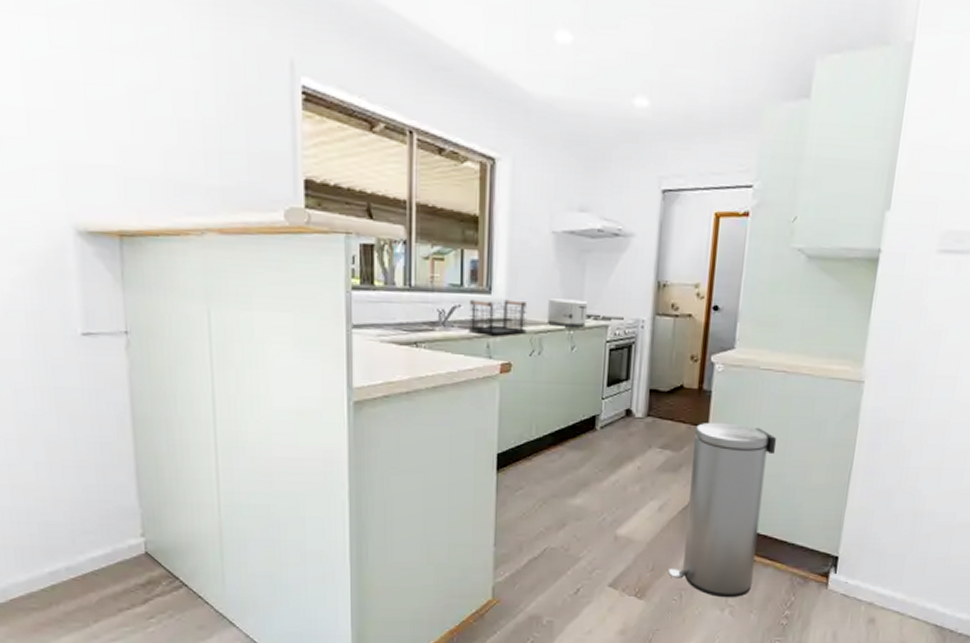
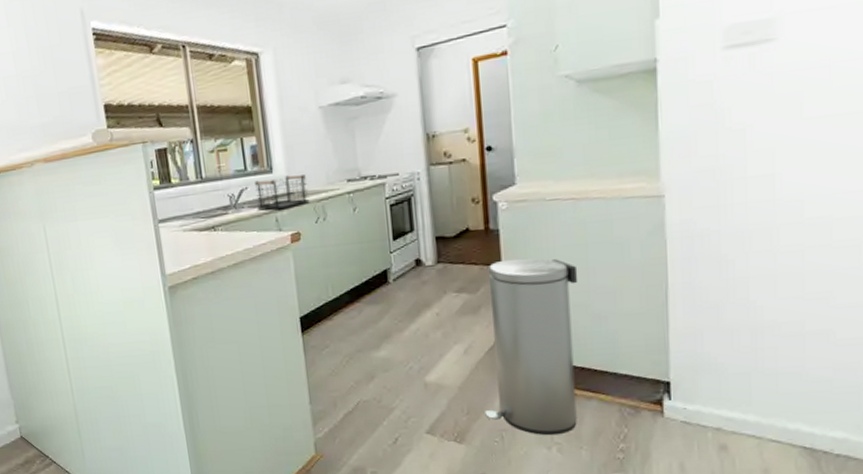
toaster: present [546,298,587,328] -> none [324,163,364,192]

